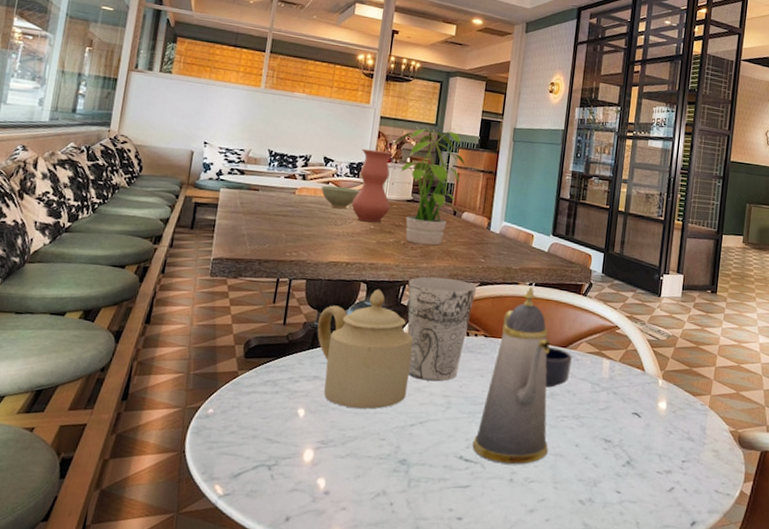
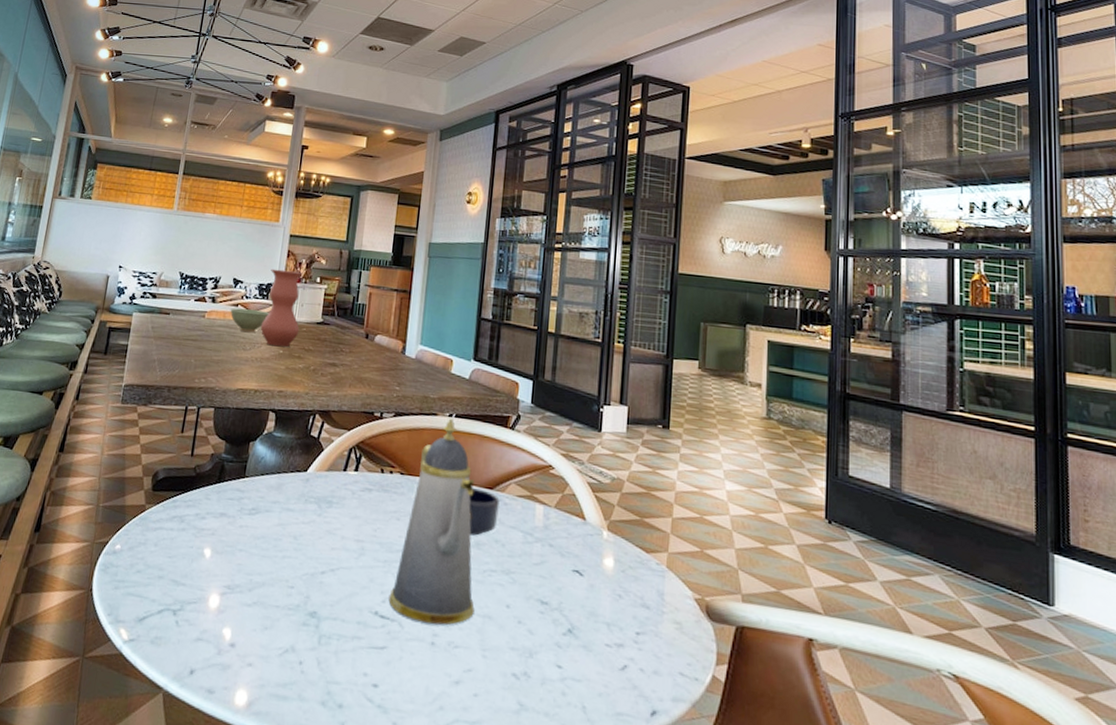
sugar bowl: present [317,289,414,409] -> none [225,418,324,552]
potted plant: present [392,126,466,246] -> none [301,244,378,372]
cup: present [407,277,477,382] -> none [317,406,392,524]

